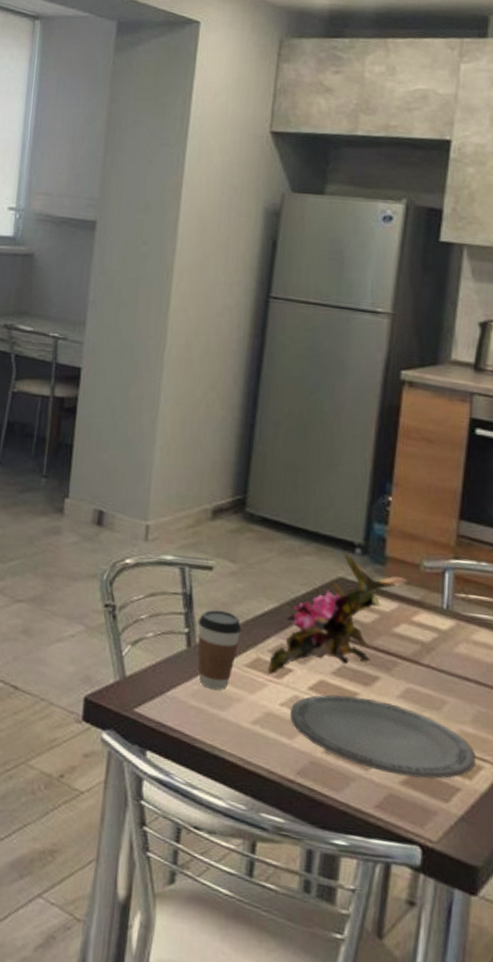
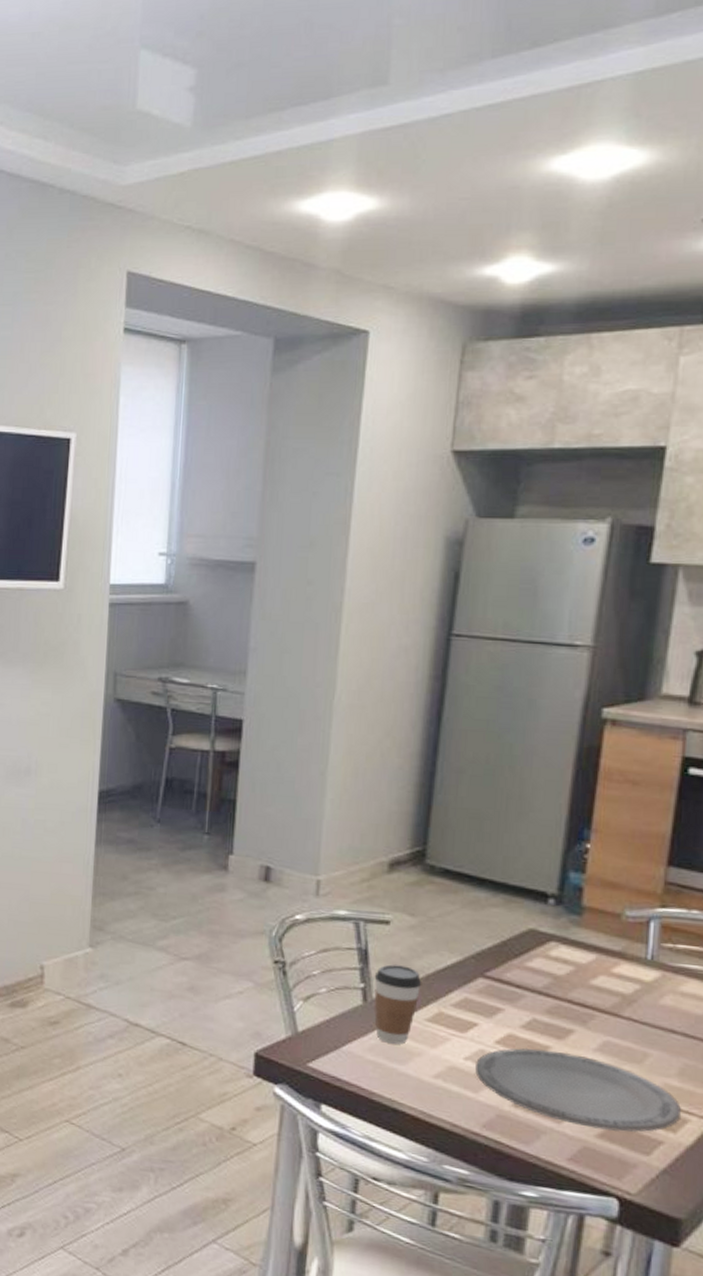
flower: present [267,553,411,675] -> none [450,903,612,1029]

